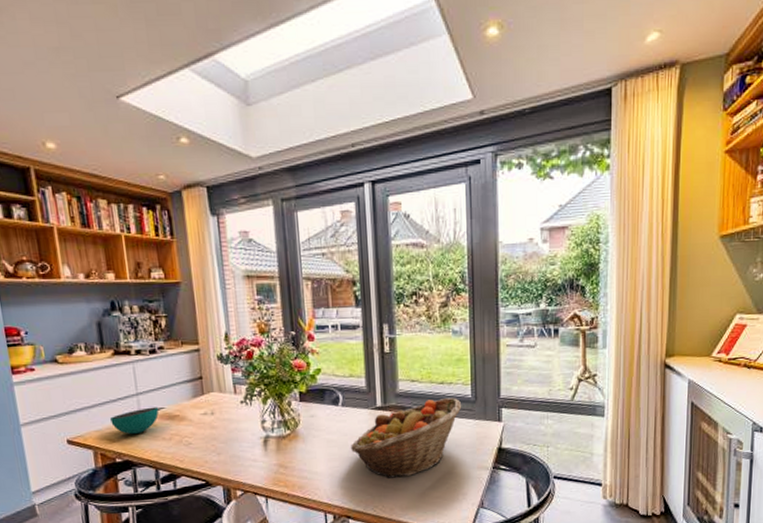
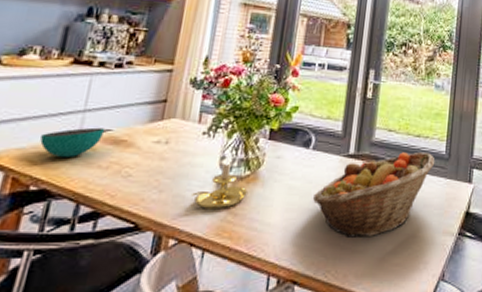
candle holder: none [245,415,292,465] -> present [192,151,248,210]

